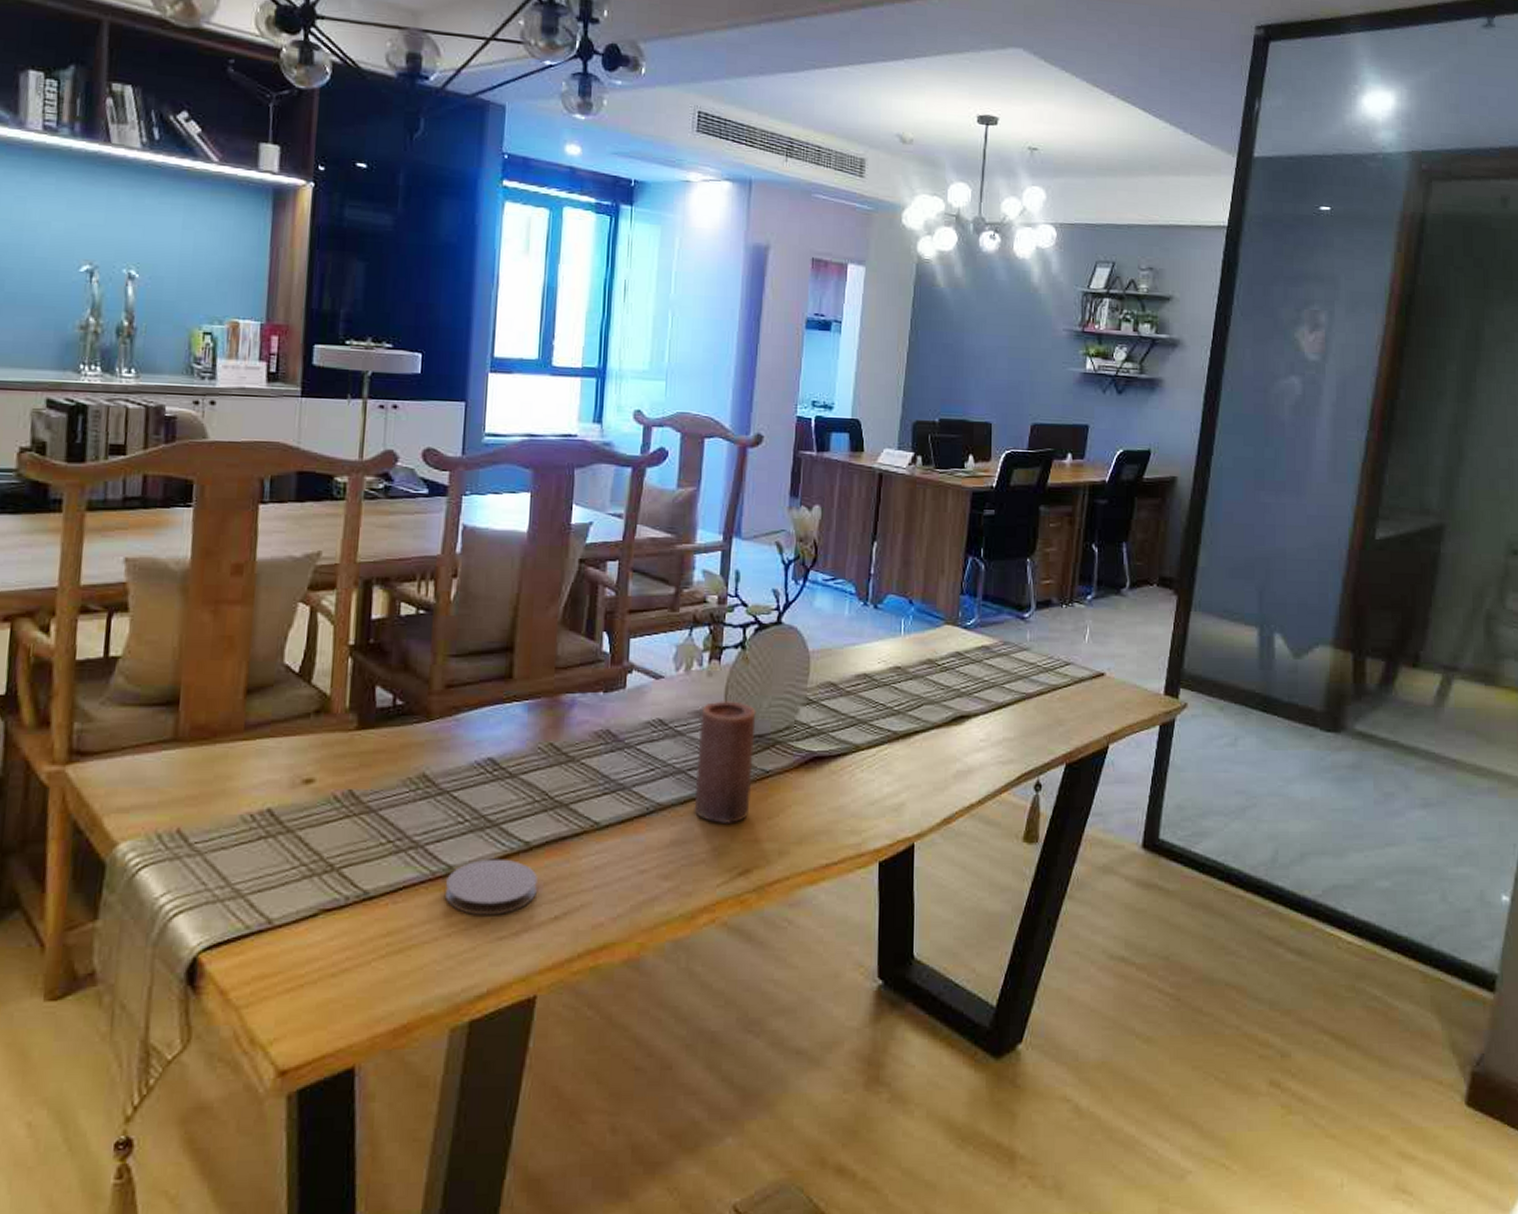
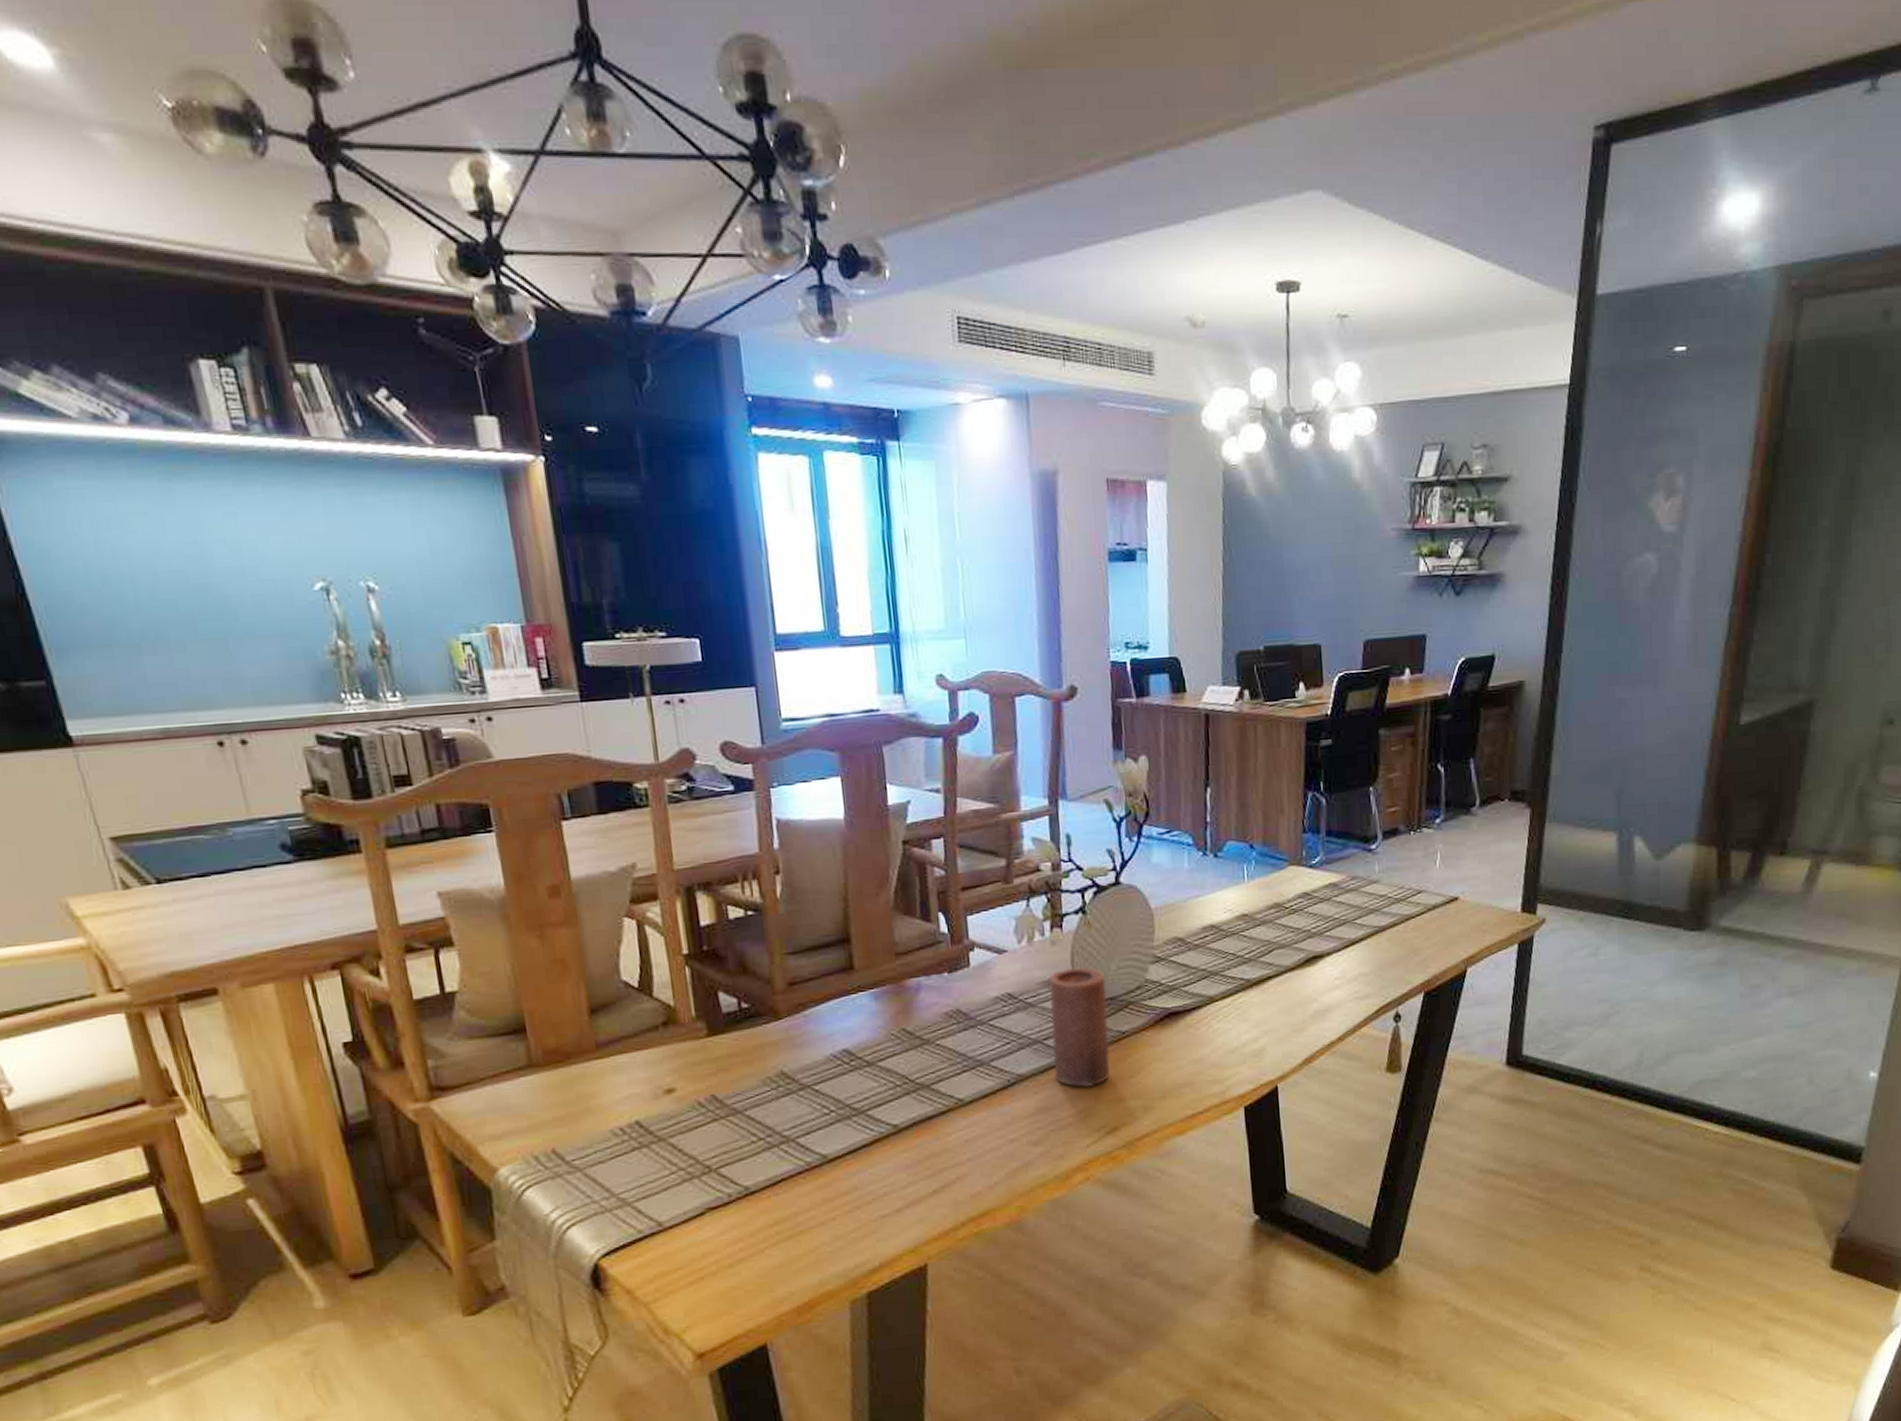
coaster: present [445,859,538,915] -> none [822,1143,912,1198]

